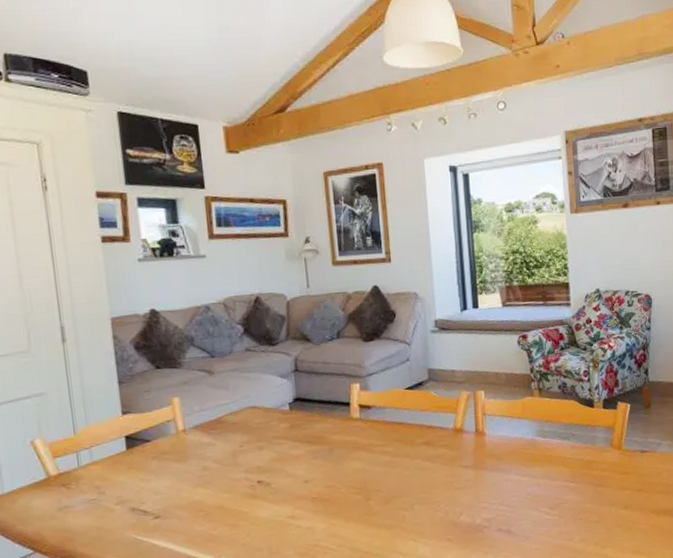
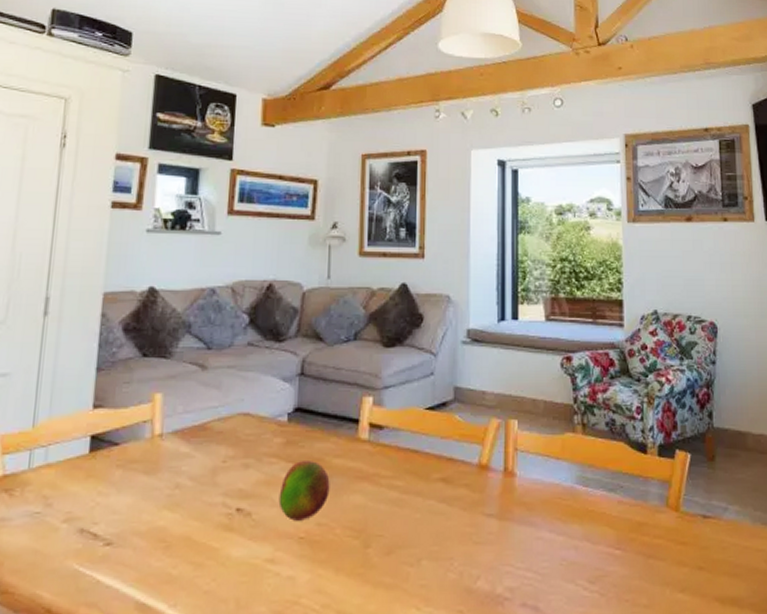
fruit: none [291,438,333,486] -> present [278,459,330,521]

